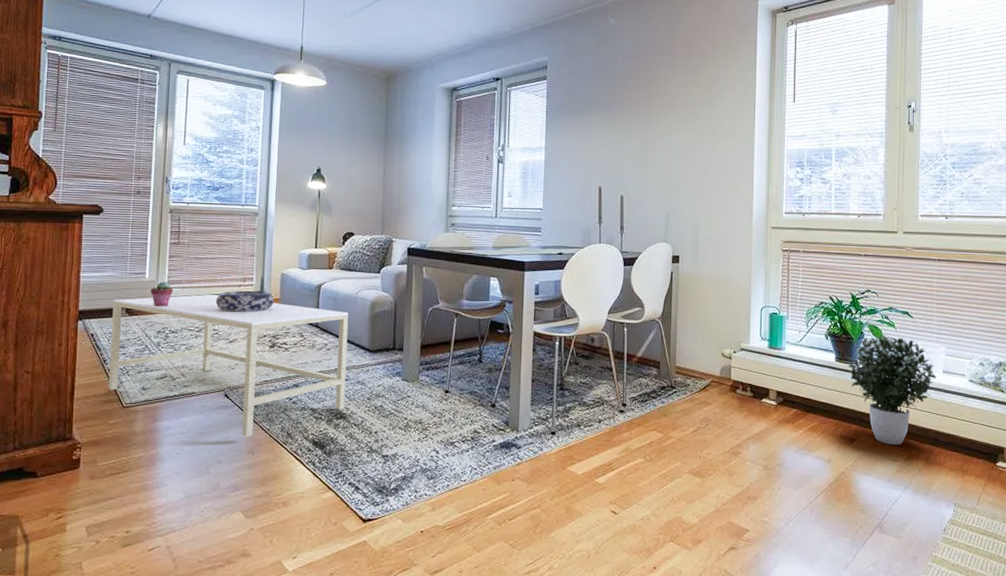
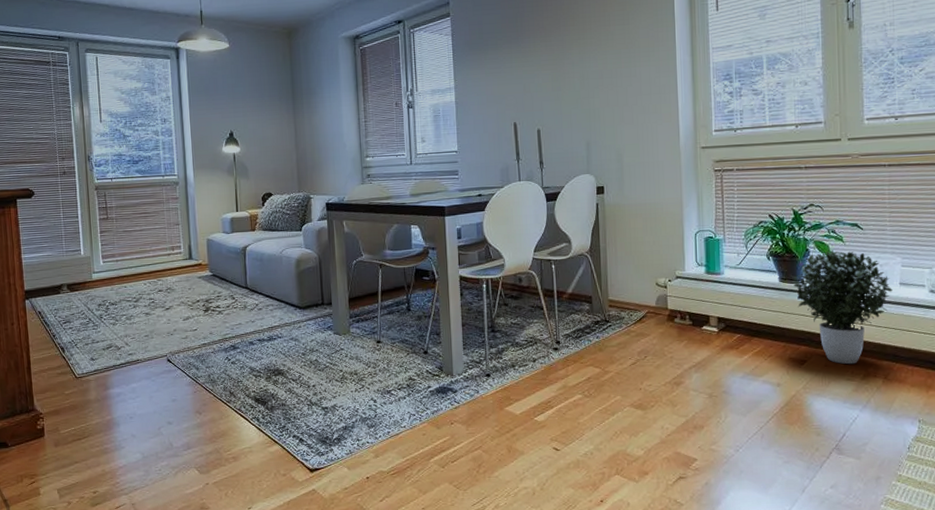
coffee table: present [109,294,349,437] -> none [54,265,281,399]
potted succulent: present [150,282,174,307] -> none [86,256,109,282]
decorative bowl: present [216,290,274,312] -> none [149,257,203,280]

